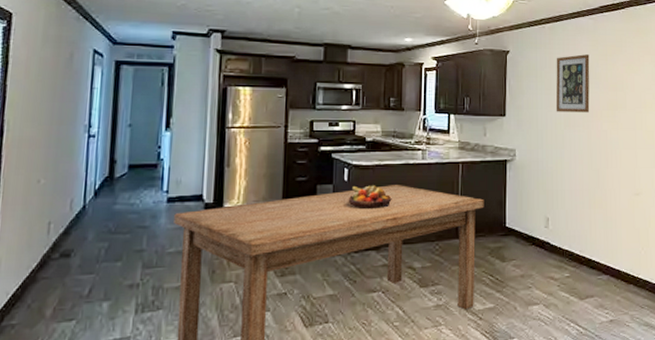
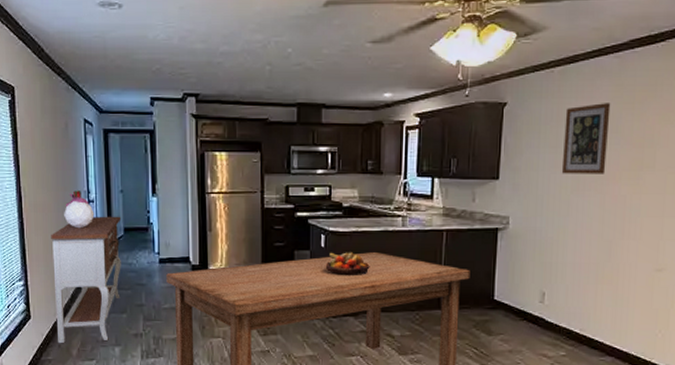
sideboard: none [27,152,127,304] -> present [51,216,122,344]
decorative sculpture: none [56,123,95,166] -> present [64,189,95,229]

